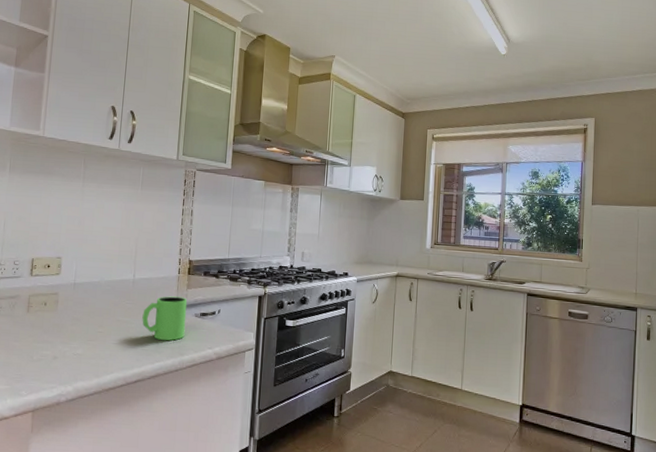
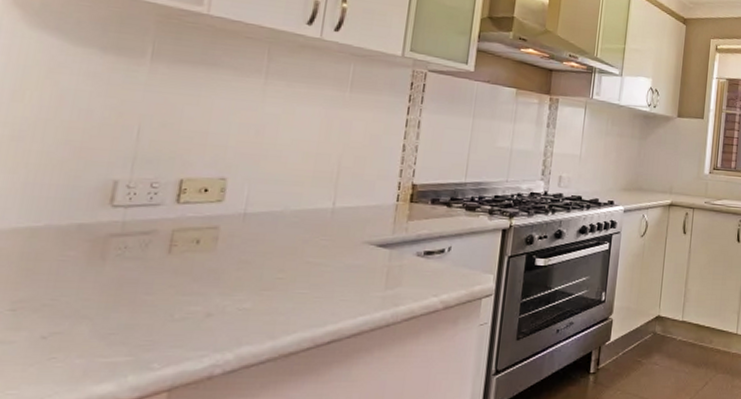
mug: present [142,296,188,341] -> none [342,230,408,287]

